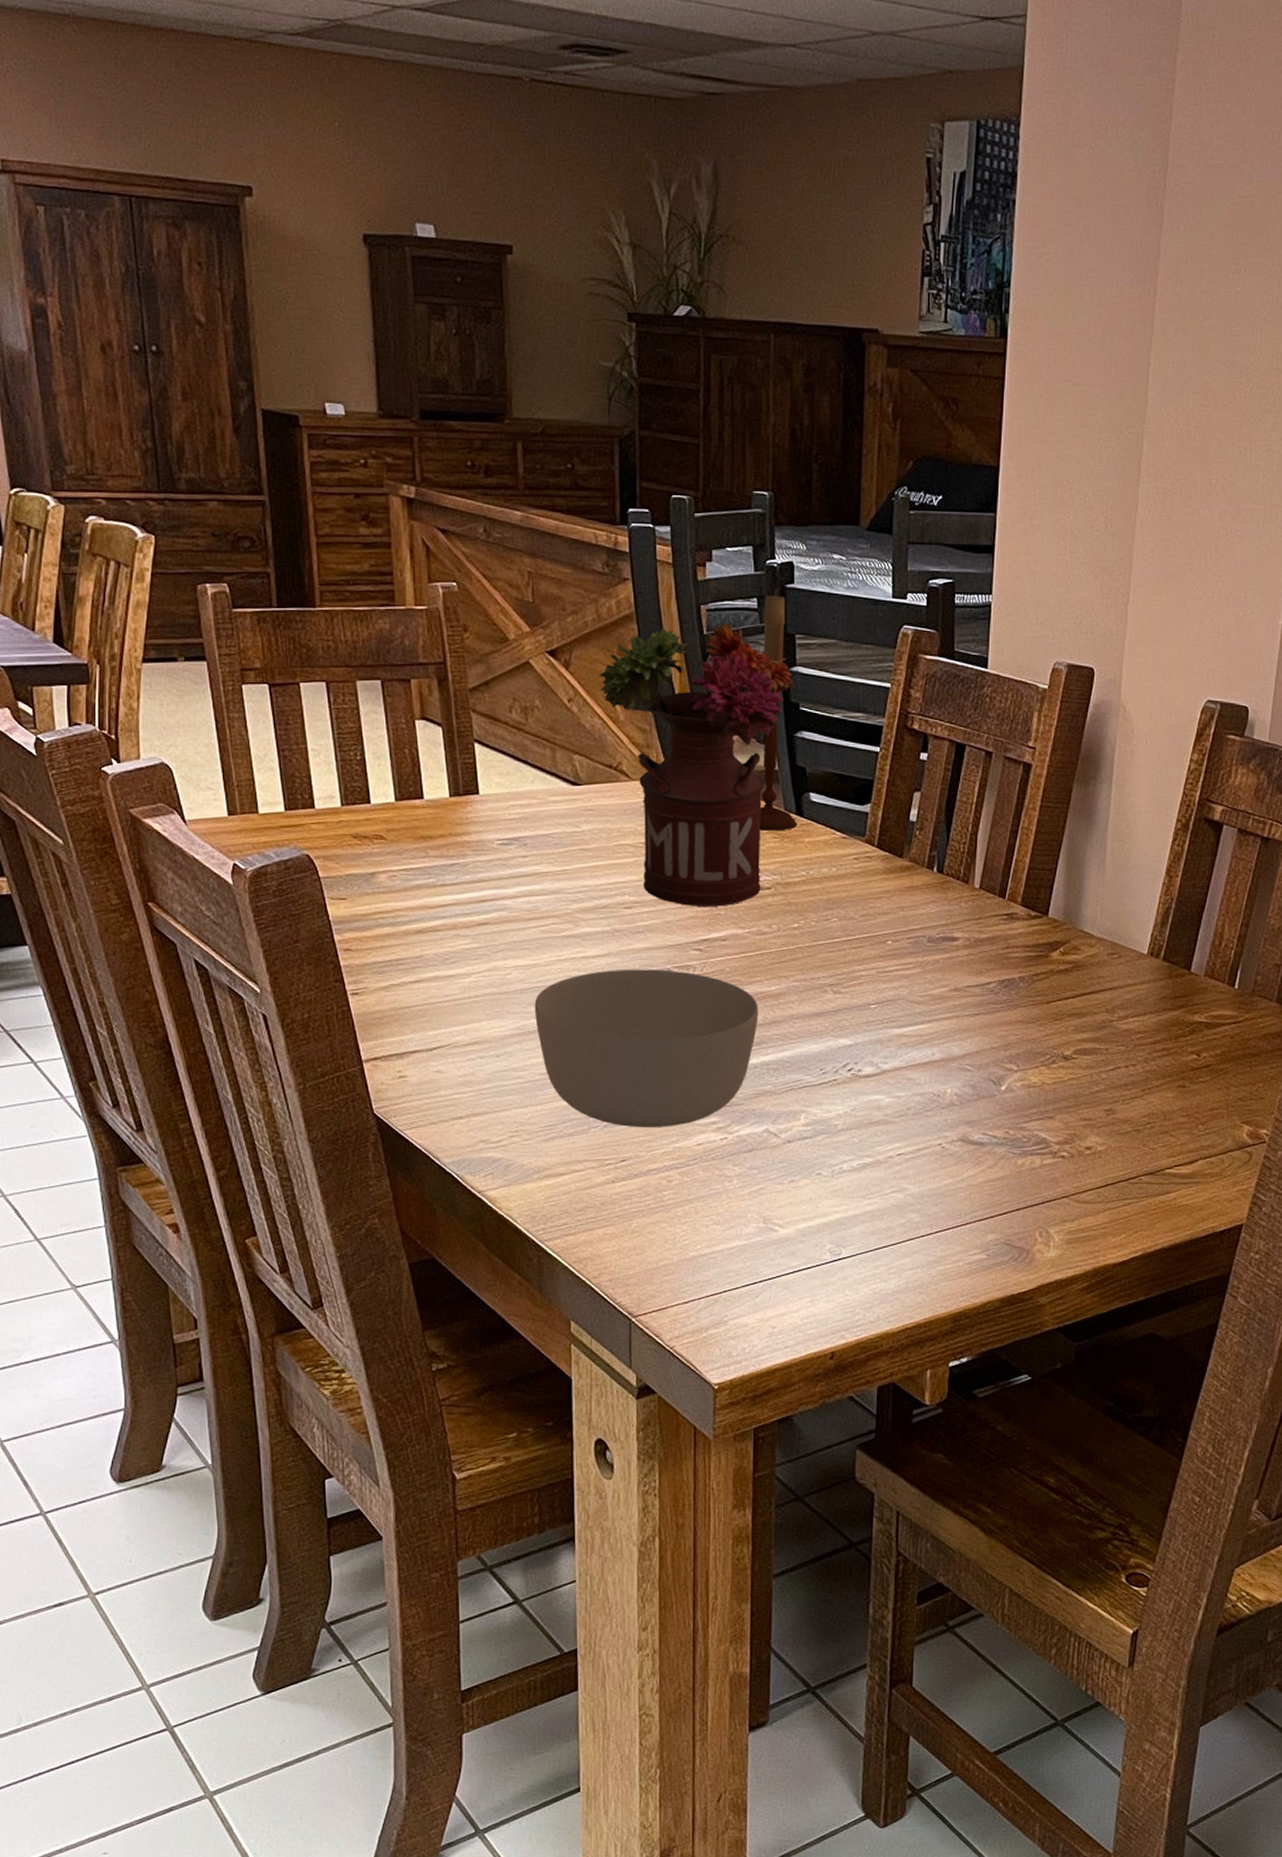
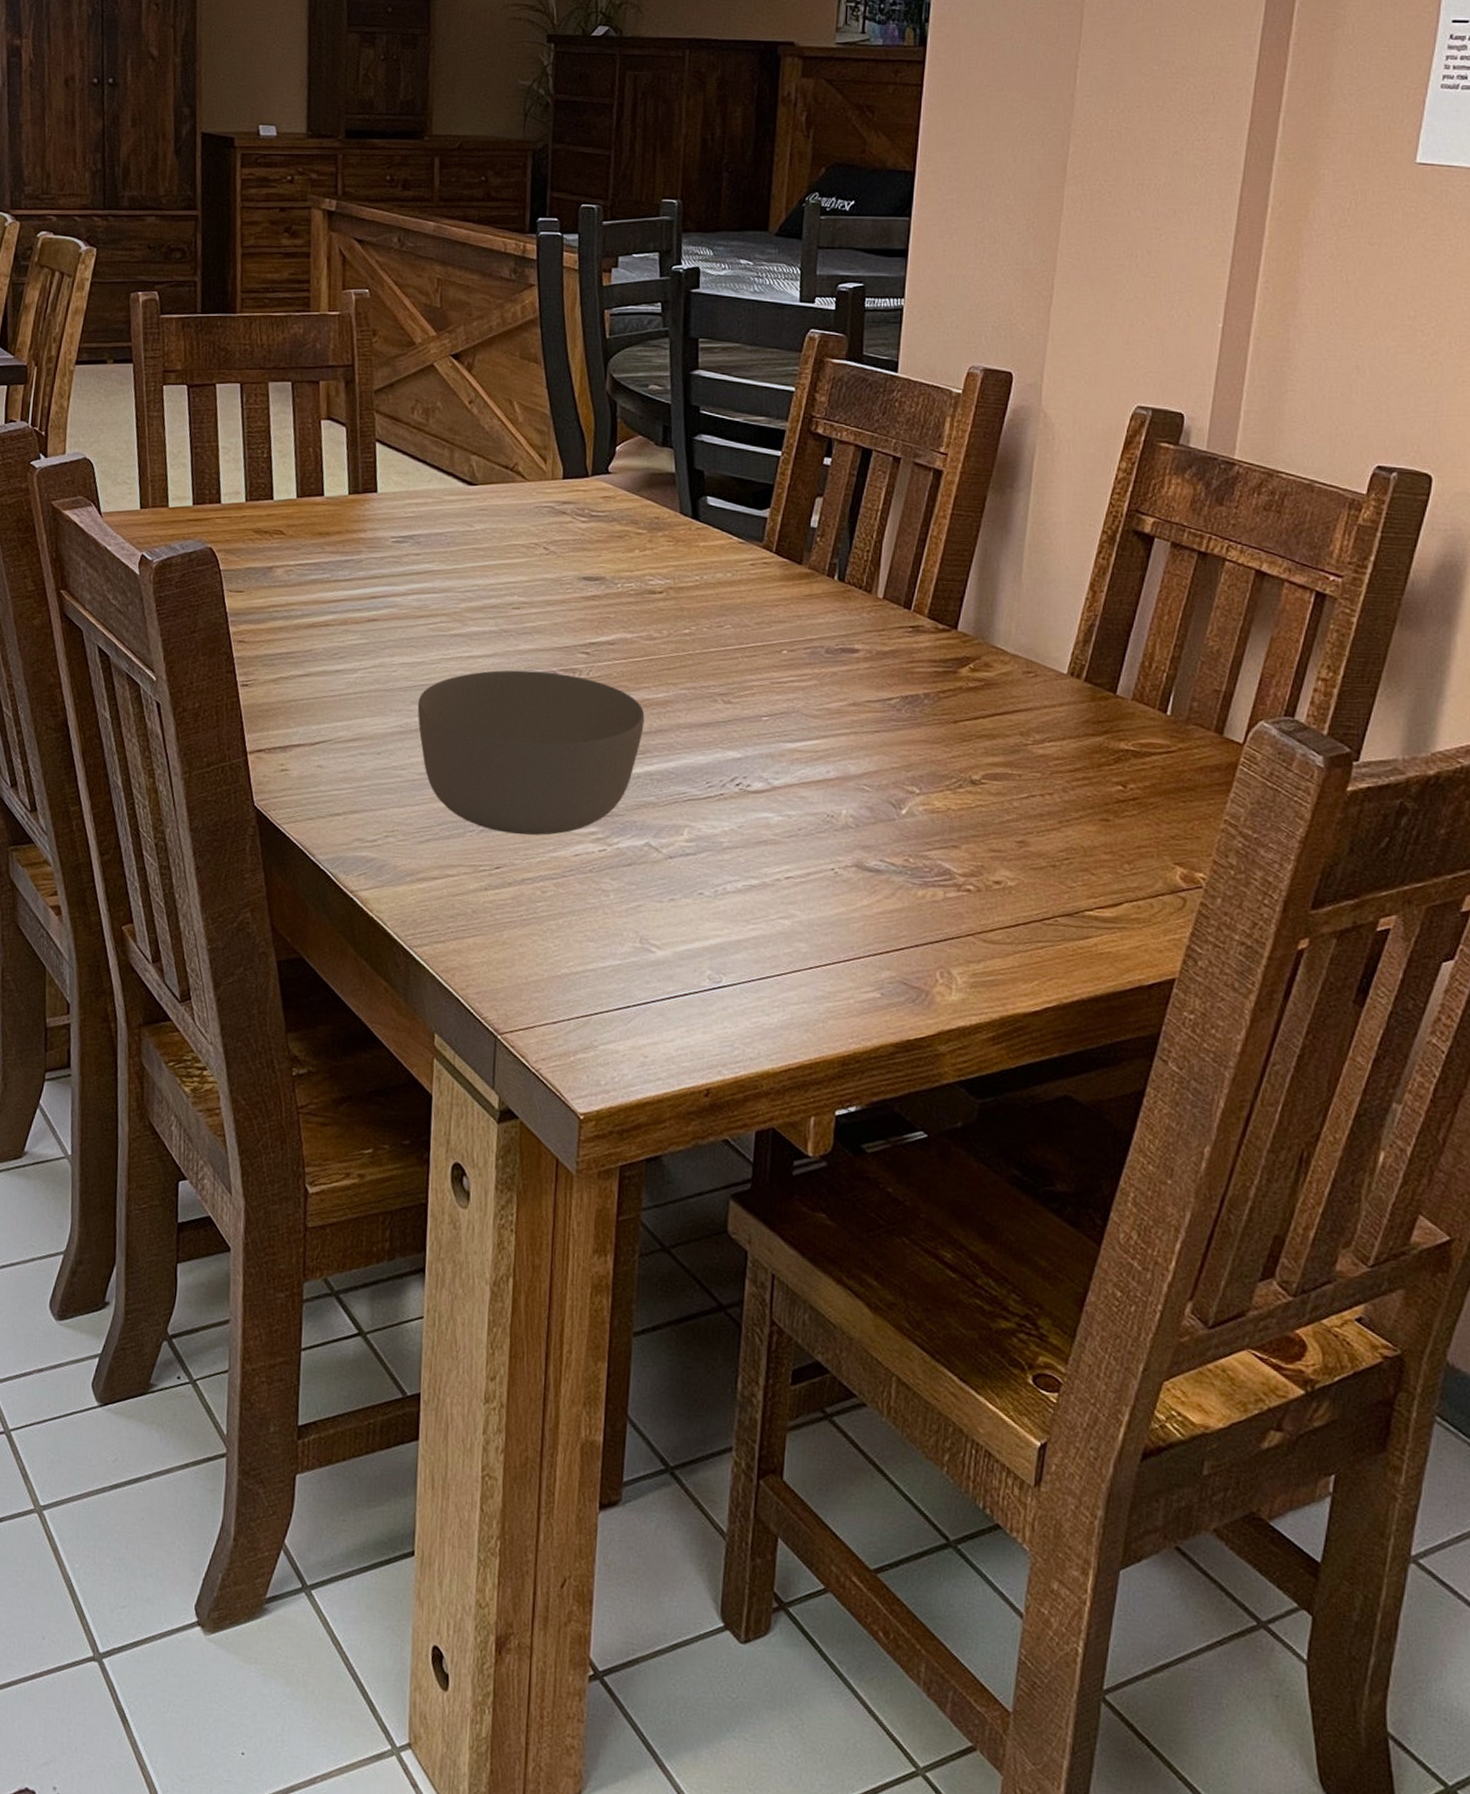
flower arrangement: present [599,623,793,907] -> none [500,327,694,610]
candlestick: present [759,589,798,831] -> none [653,294,696,534]

